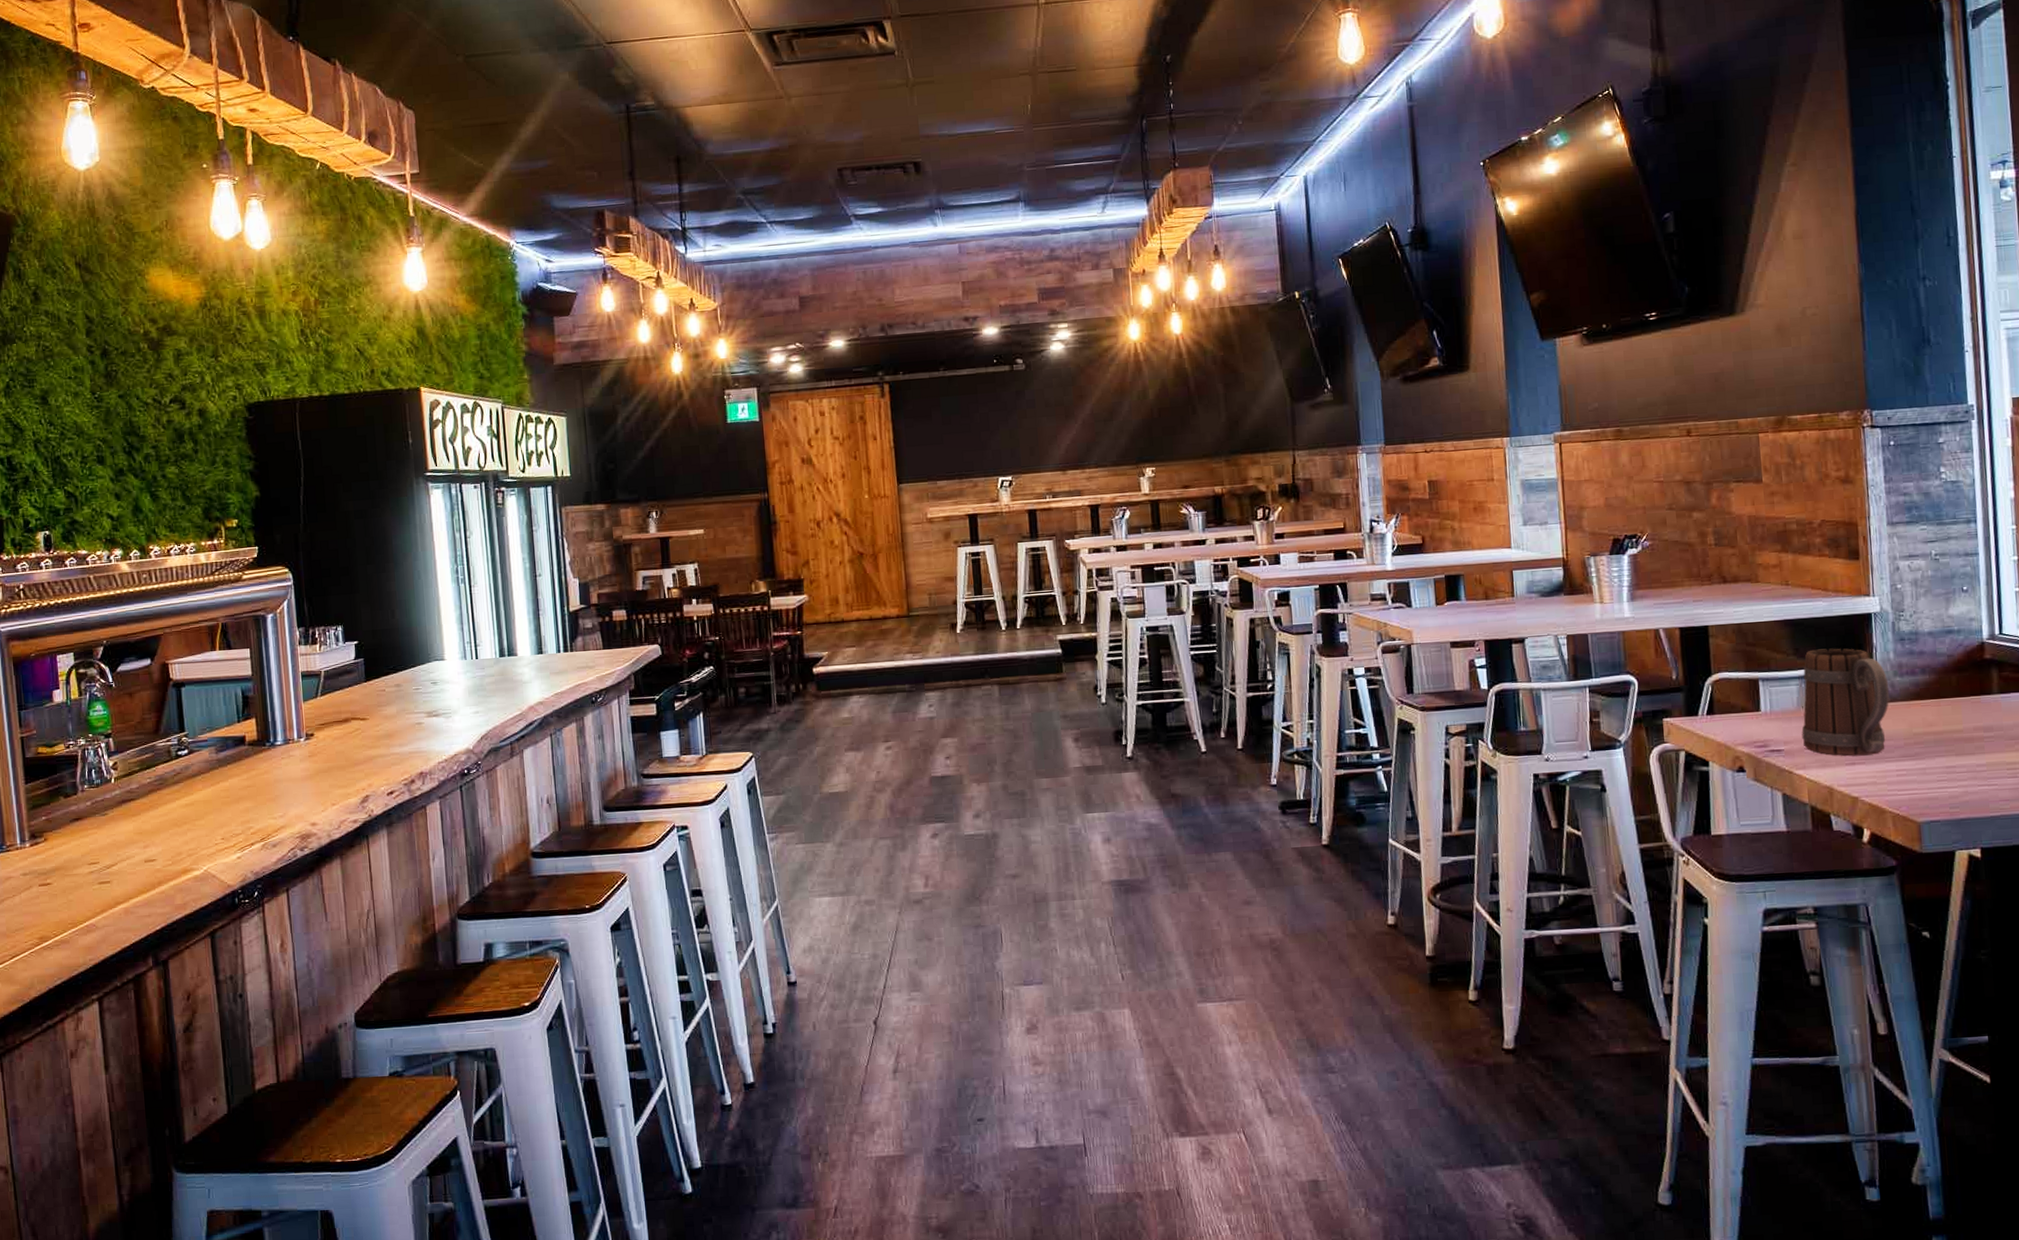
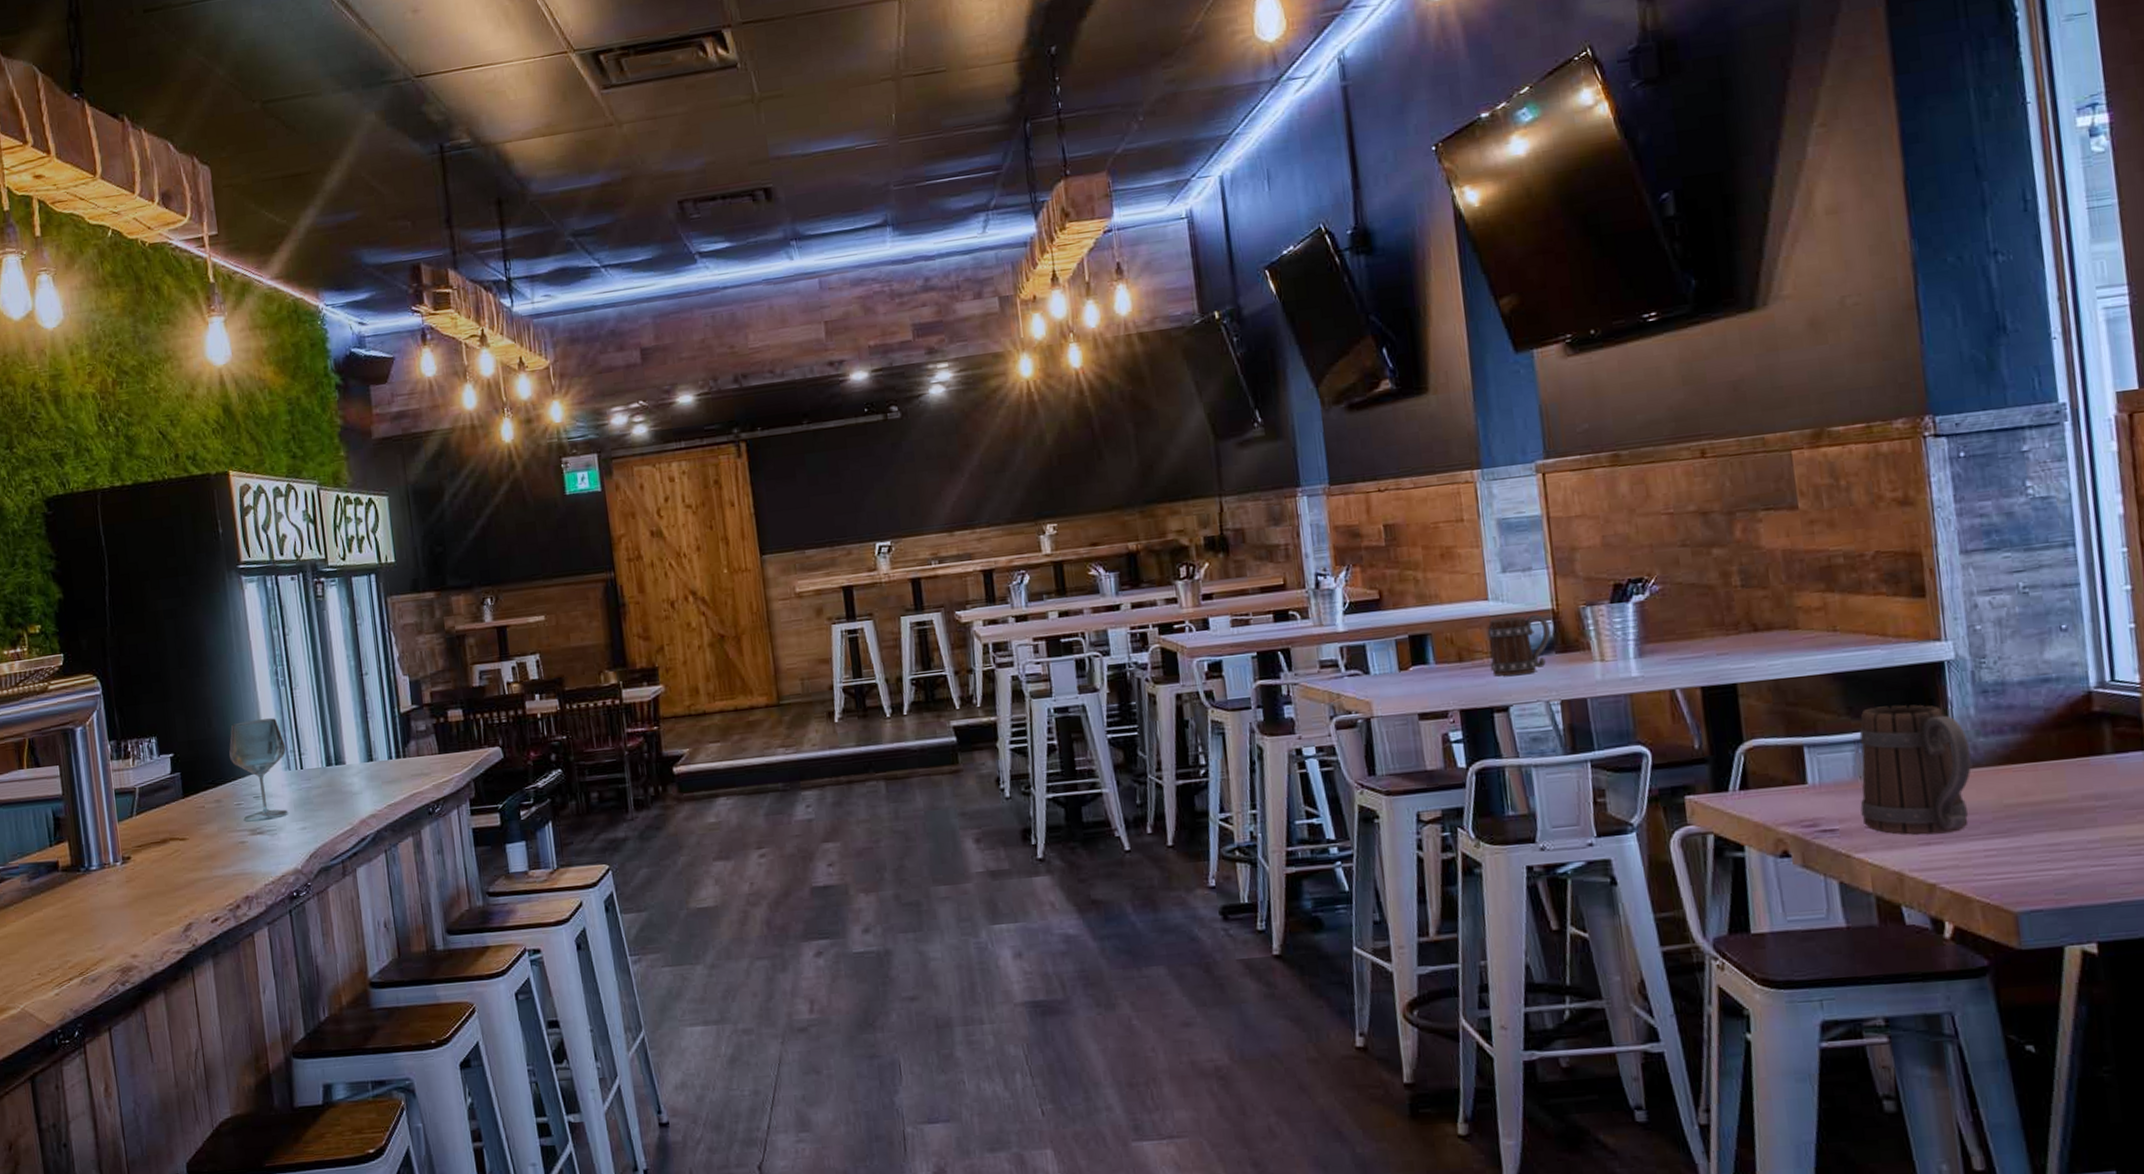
wine glass: none [410,612,463,705] -> present [229,718,288,822]
beer mug: none [1510,562,1561,613] -> present [1488,614,1551,676]

